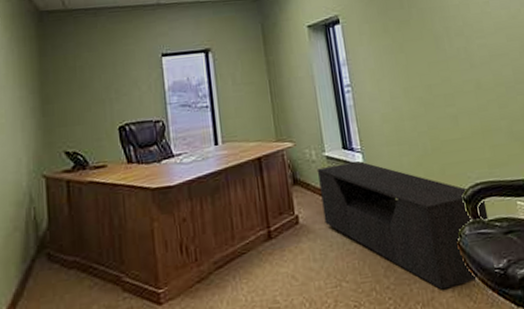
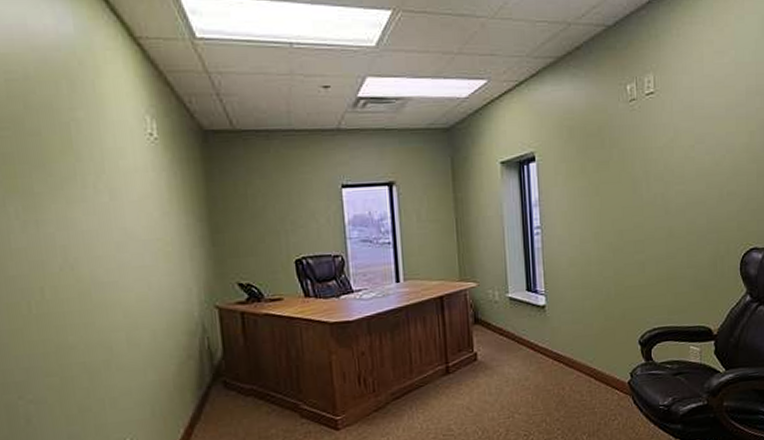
media console: present [316,161,489,290] -> none [498,303,661,423]

